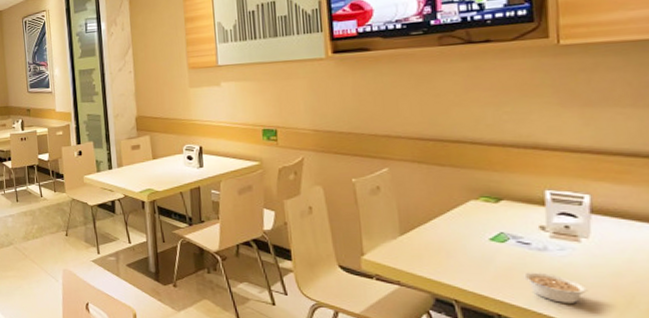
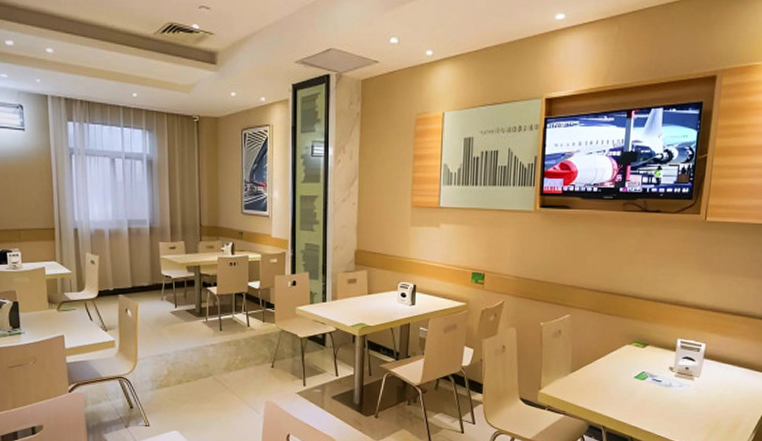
legume: present [524,272,587,303] -> none [653,403,692,428]

